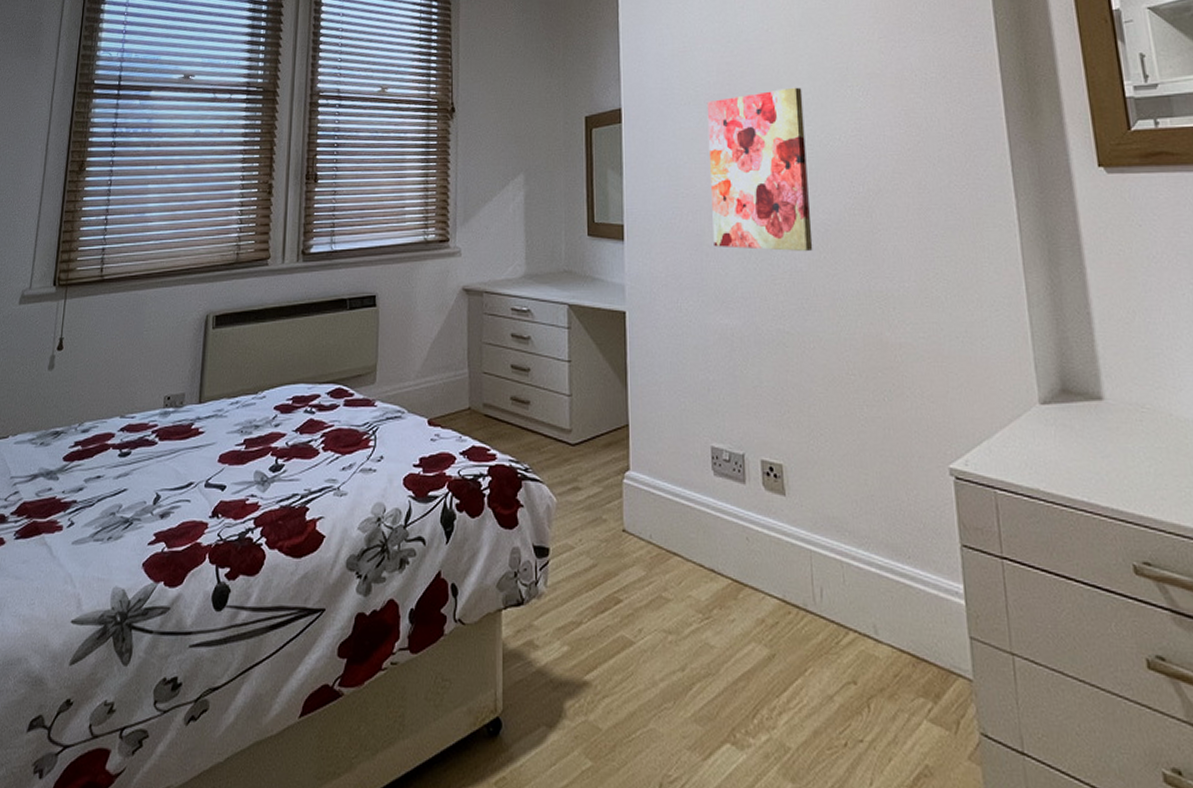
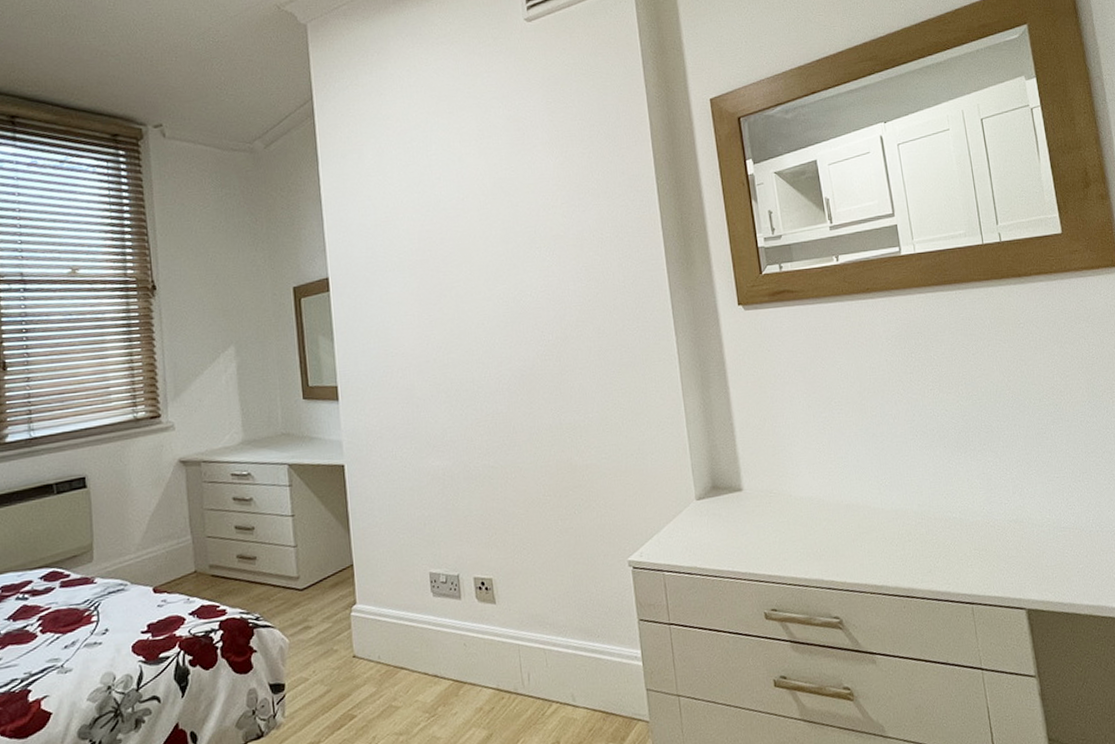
wall art: present [707,87,813,252] -> none [410,250,512,399]

